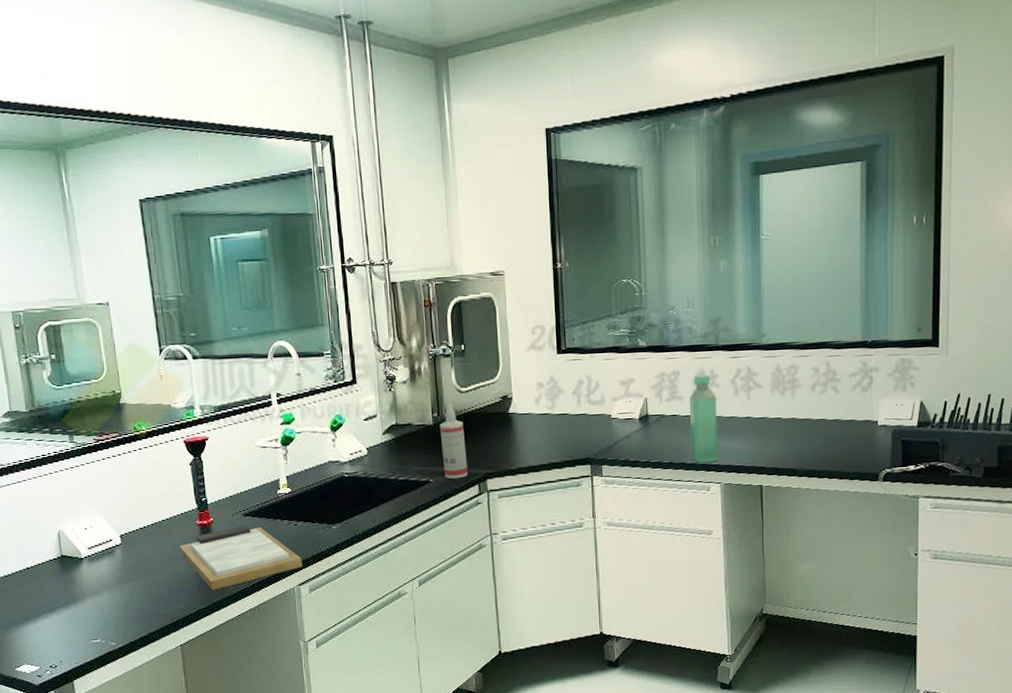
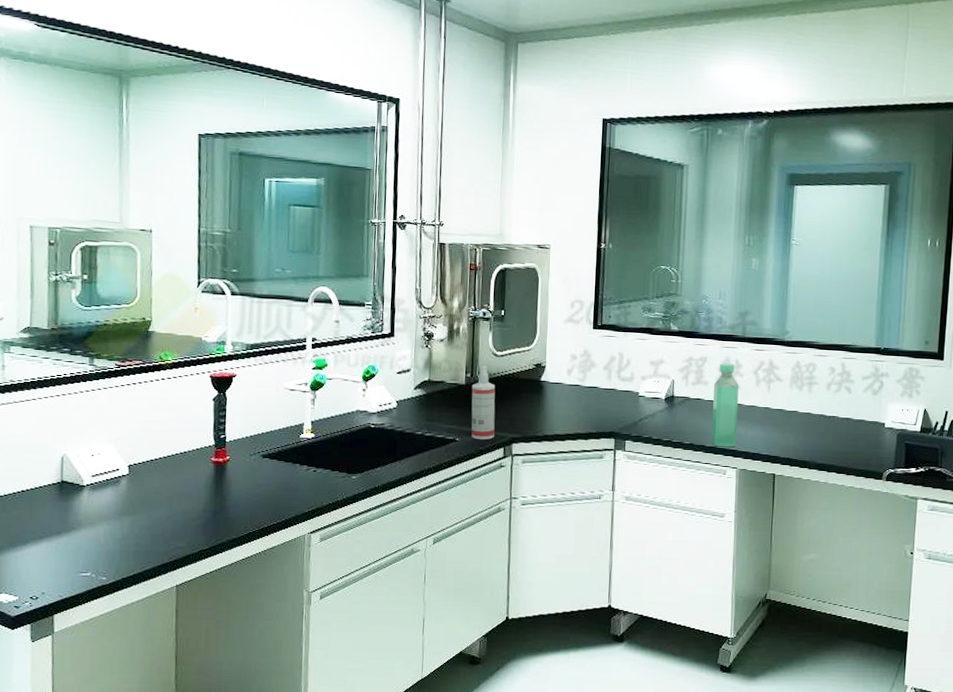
clipboard: present [179,524,302,591] -> none [189,466,316,531]

